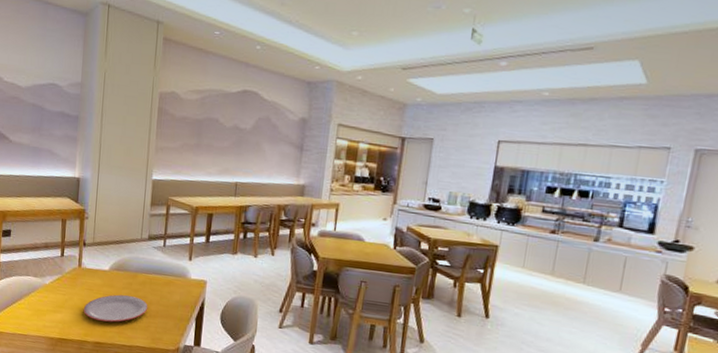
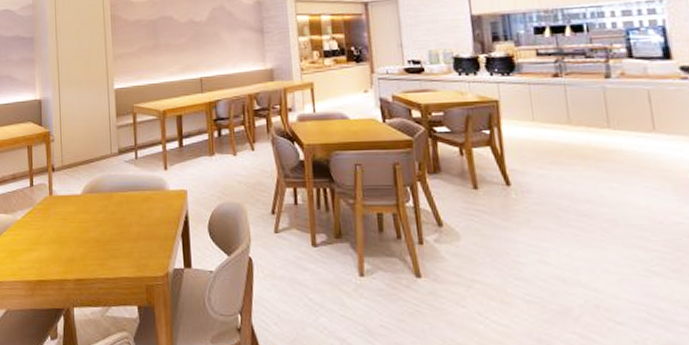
plate: present [83,294,148,323] -> none [59,220,128,253]

